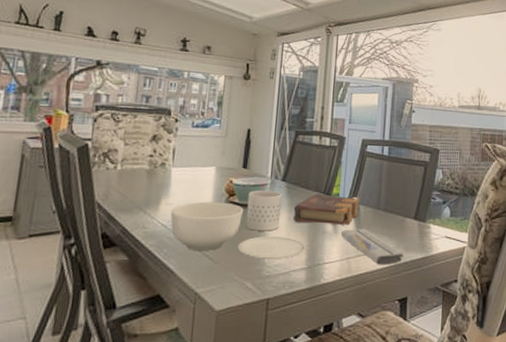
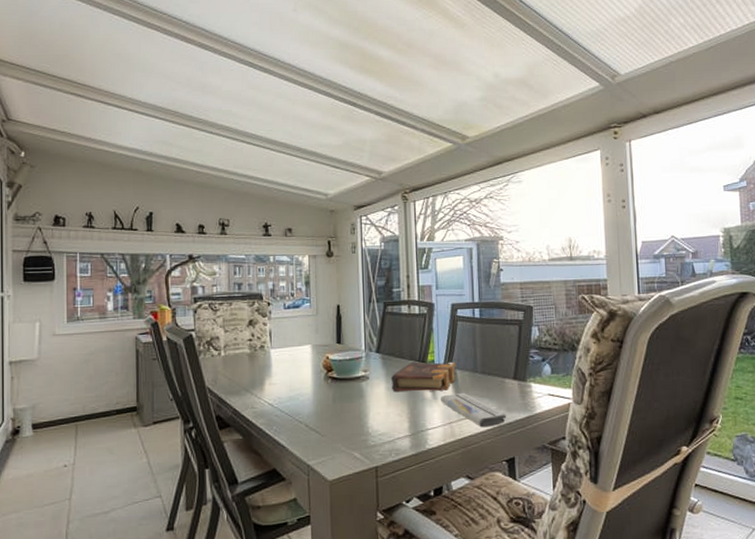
bowl: present [170,201,244,252] -> none [274,378,343,427]
plate: present [238,236,306,260] -> none [342,407,407,430]
mug: present [245,190,282,231] -> none [345,362,379,403]

